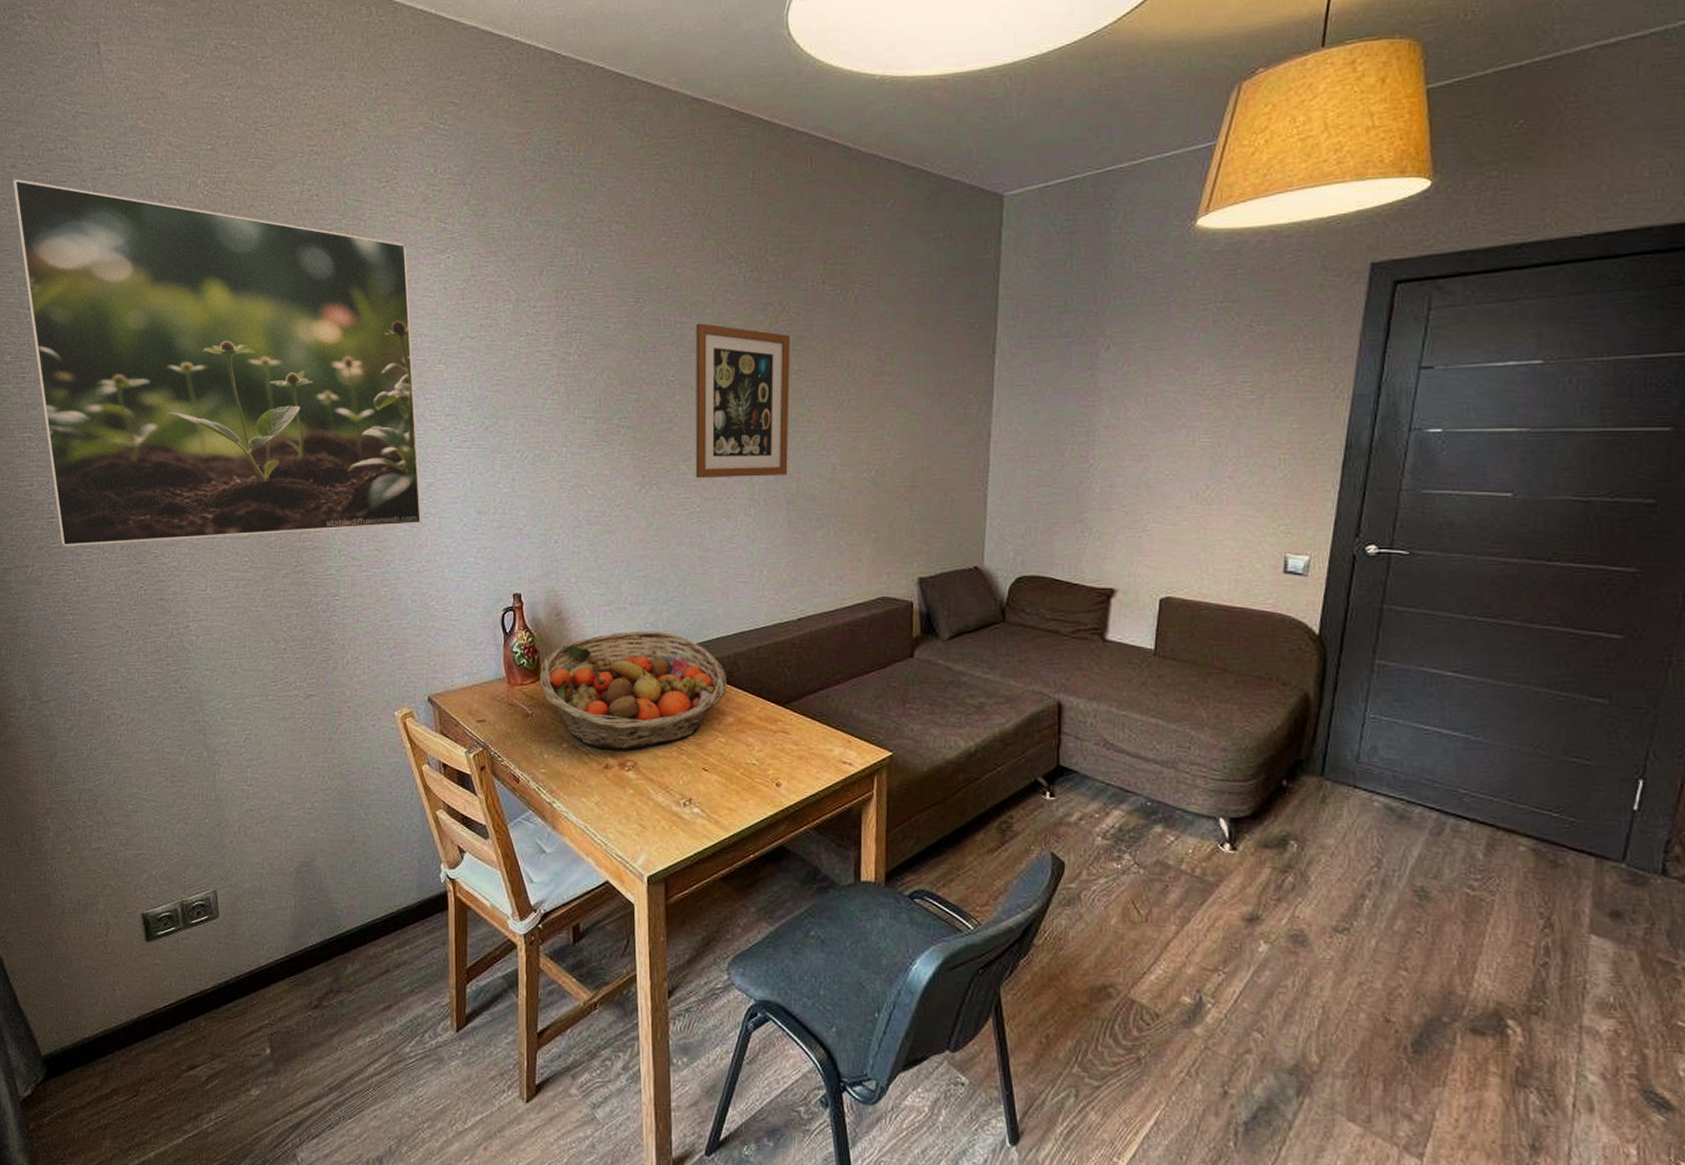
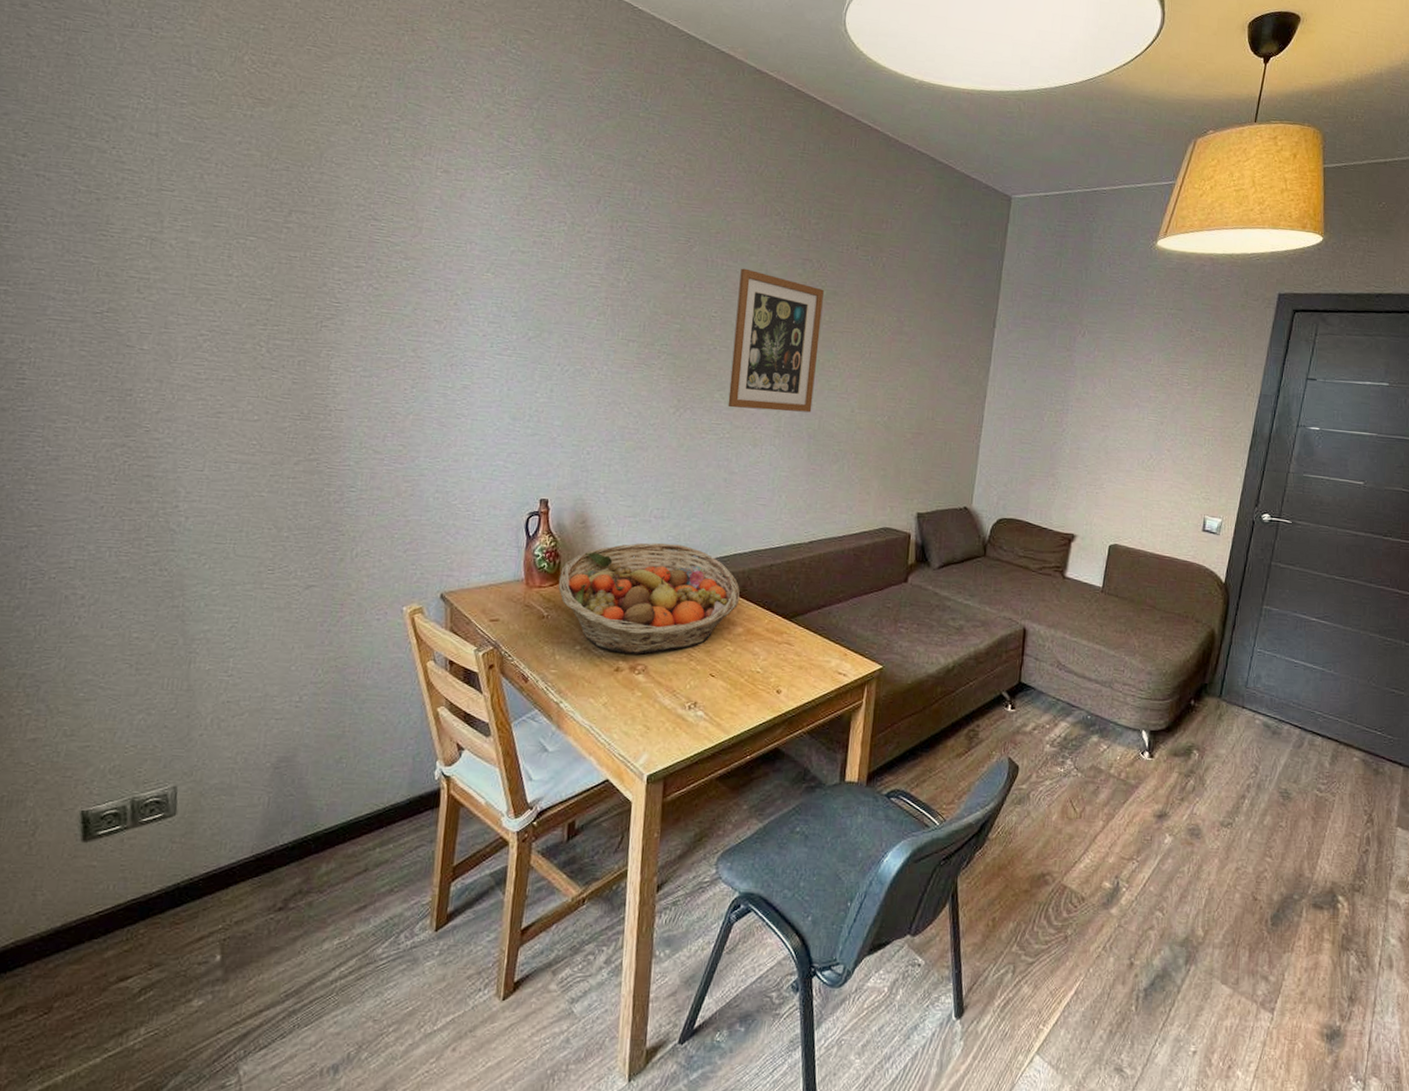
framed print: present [13,178,422,546] -> none [21,18,465,424]

